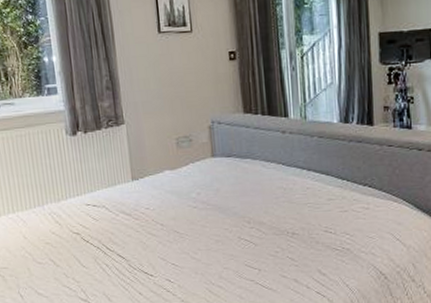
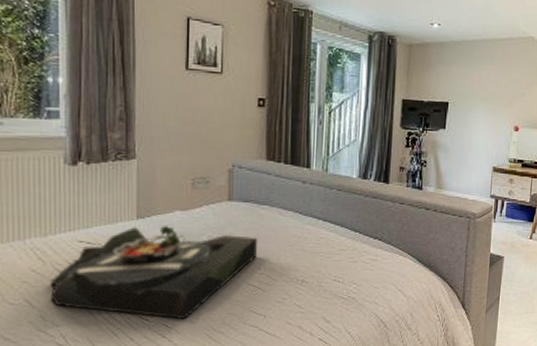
serving tray: none [67,184,246,275] -> present [50,225,258,320]

